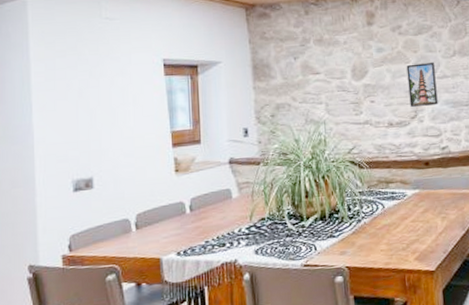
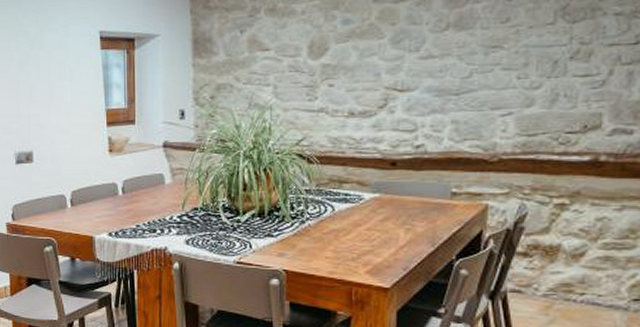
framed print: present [406,63,438,107] -> none [379,38,417,94]

